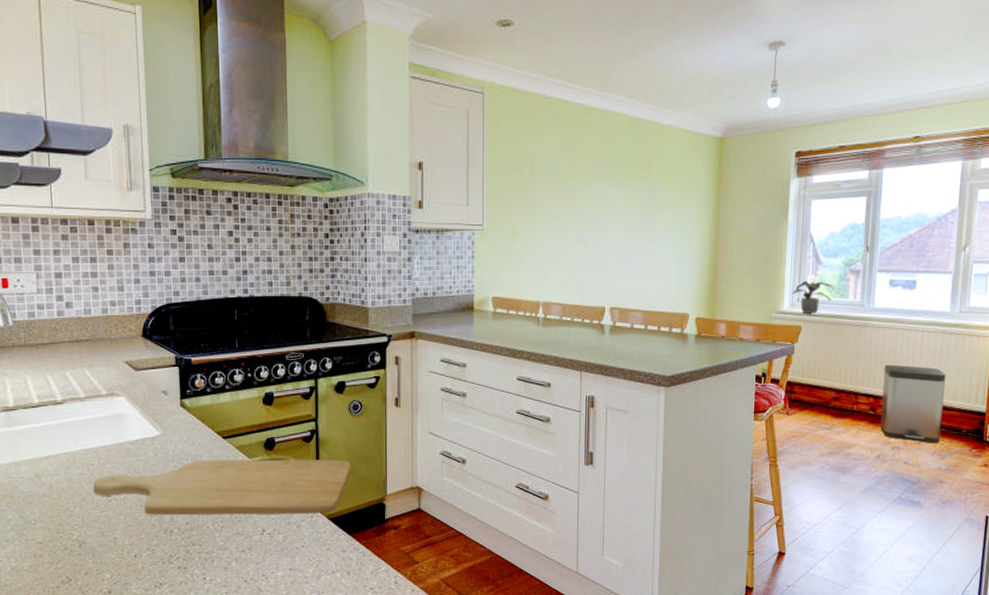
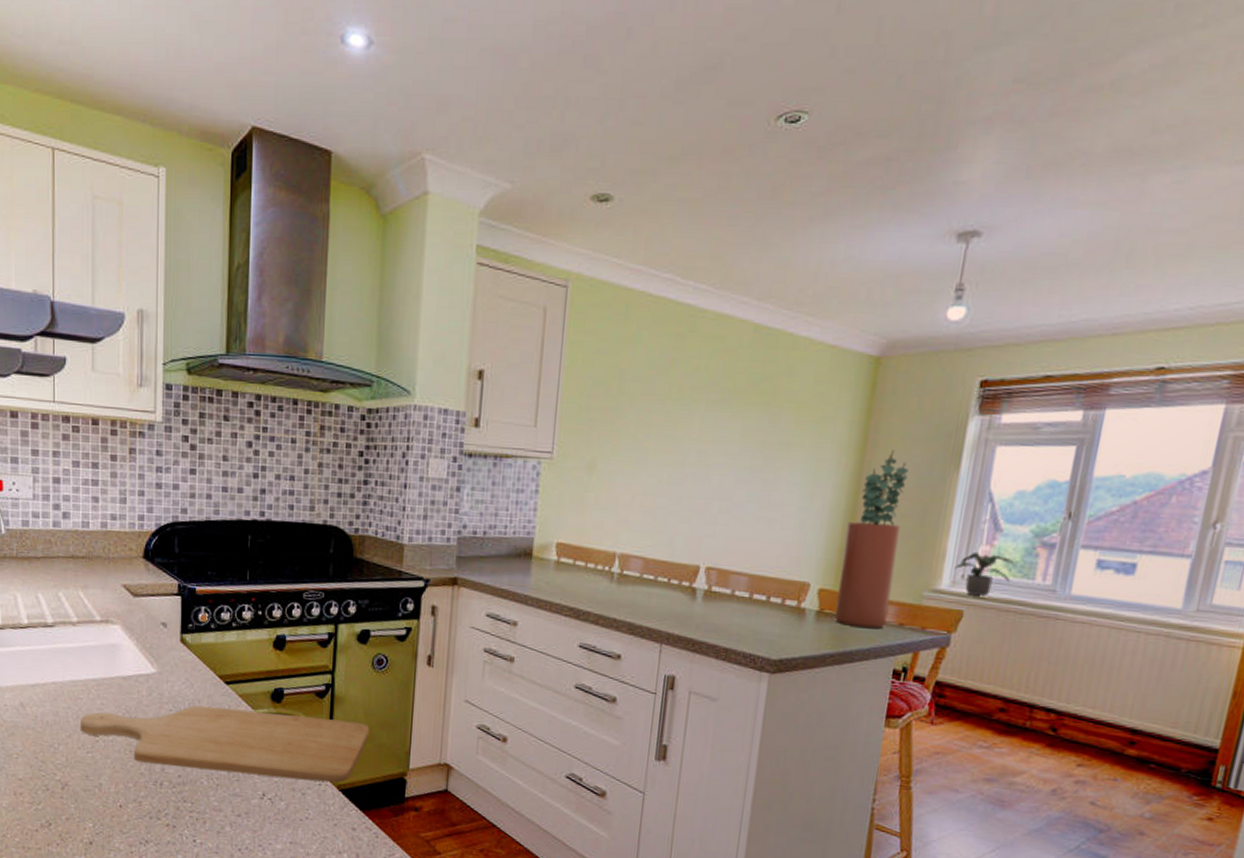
vase: none [709,207,752,346] -> present [835,450,909,629]
pedal bin: present [880,364,946,443] -> none [1061,671,1166,783]

